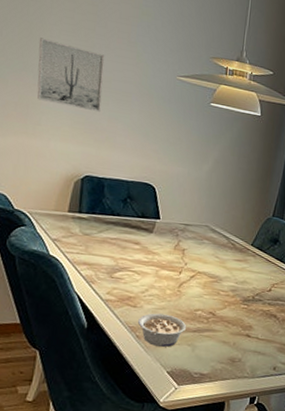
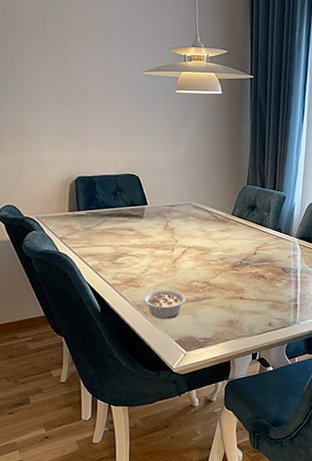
wall art: present [37,37,105,113] -> none [20,61,81,118]

